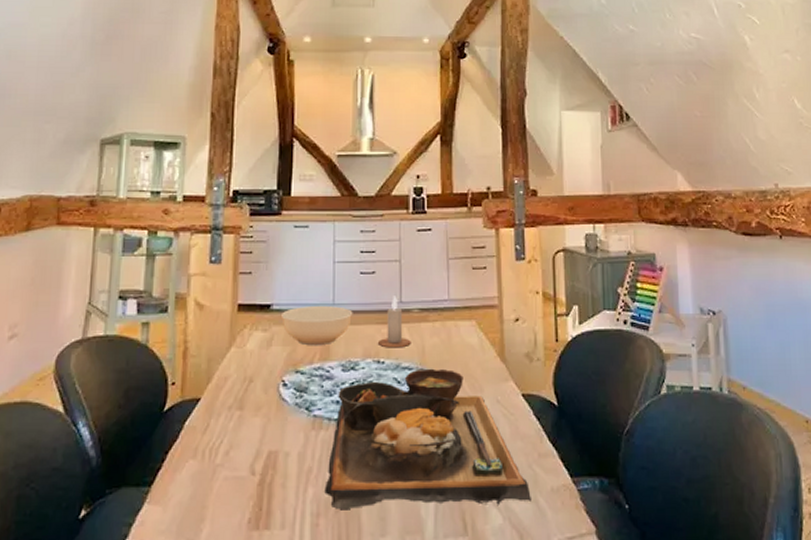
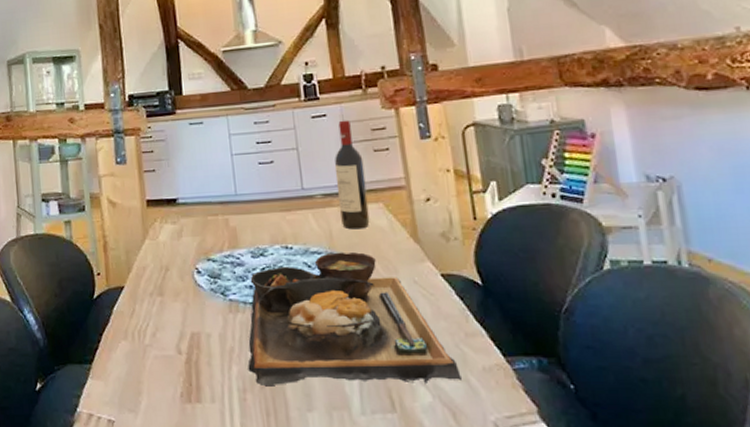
bowl: present [281,306,353,345] -> none [188,196,256,234]
candle: present [378,296,411,348] -> none [284,183,318,234]
wine bottle: none [434,236,462,346] -> present [334,120,370,230]

